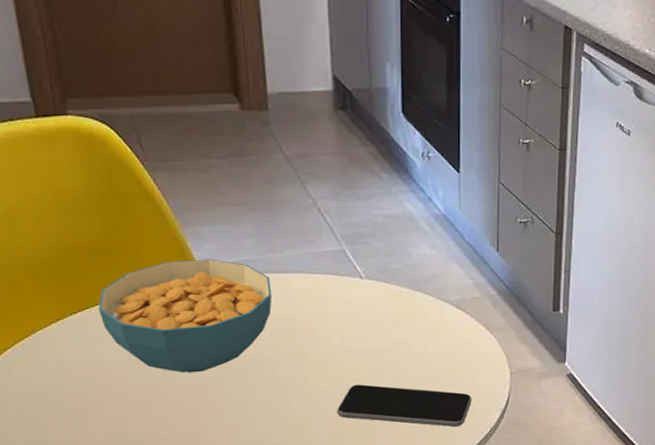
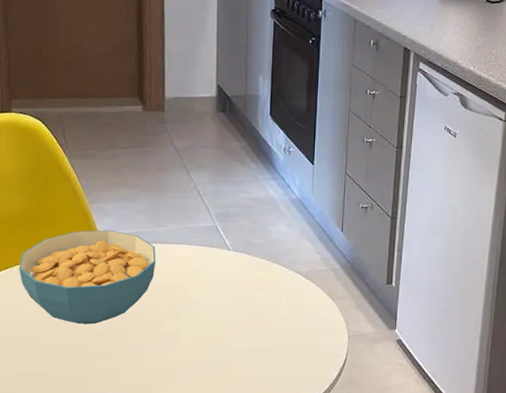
smartphone: present [337,384,472,428] -> none [202,341,315,383]

